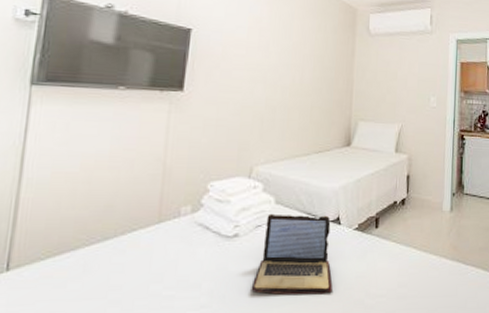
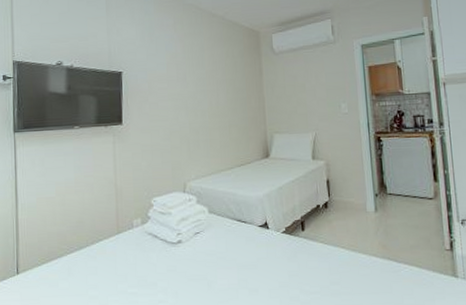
laptop: present [251,213,333,295] -> none [198,221,269,292]

